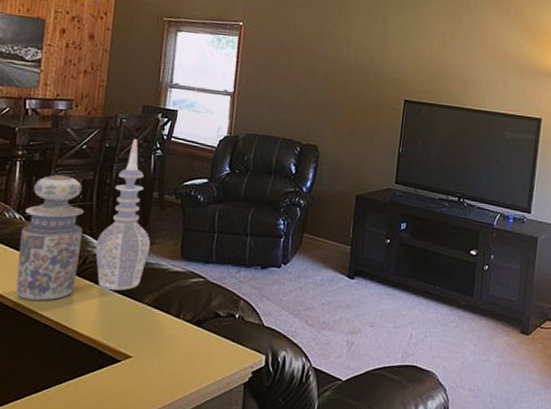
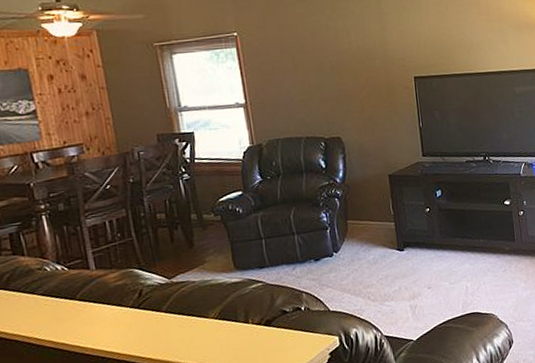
decorative vase: present [16,138,151,301] -> none [65,168,203,342]

